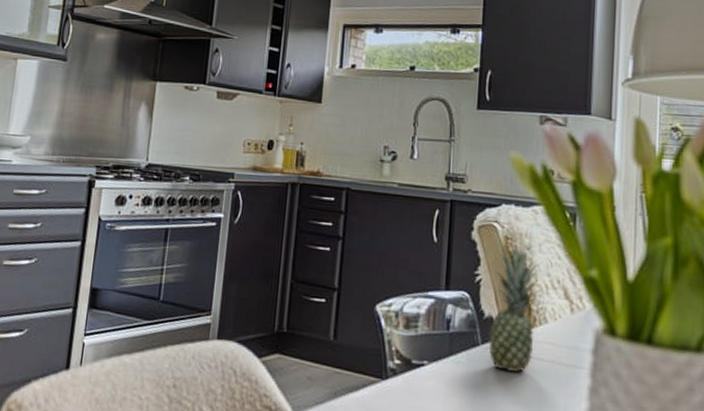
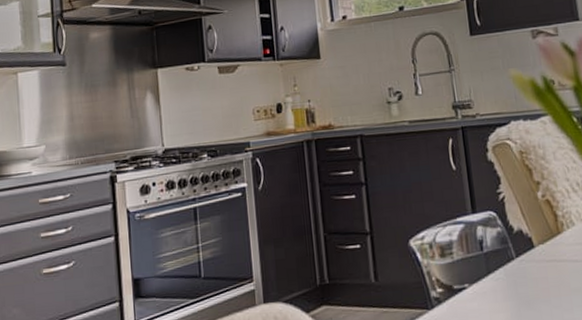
fruit: present [489,242,540,372] -> none [513,155,567,278]

